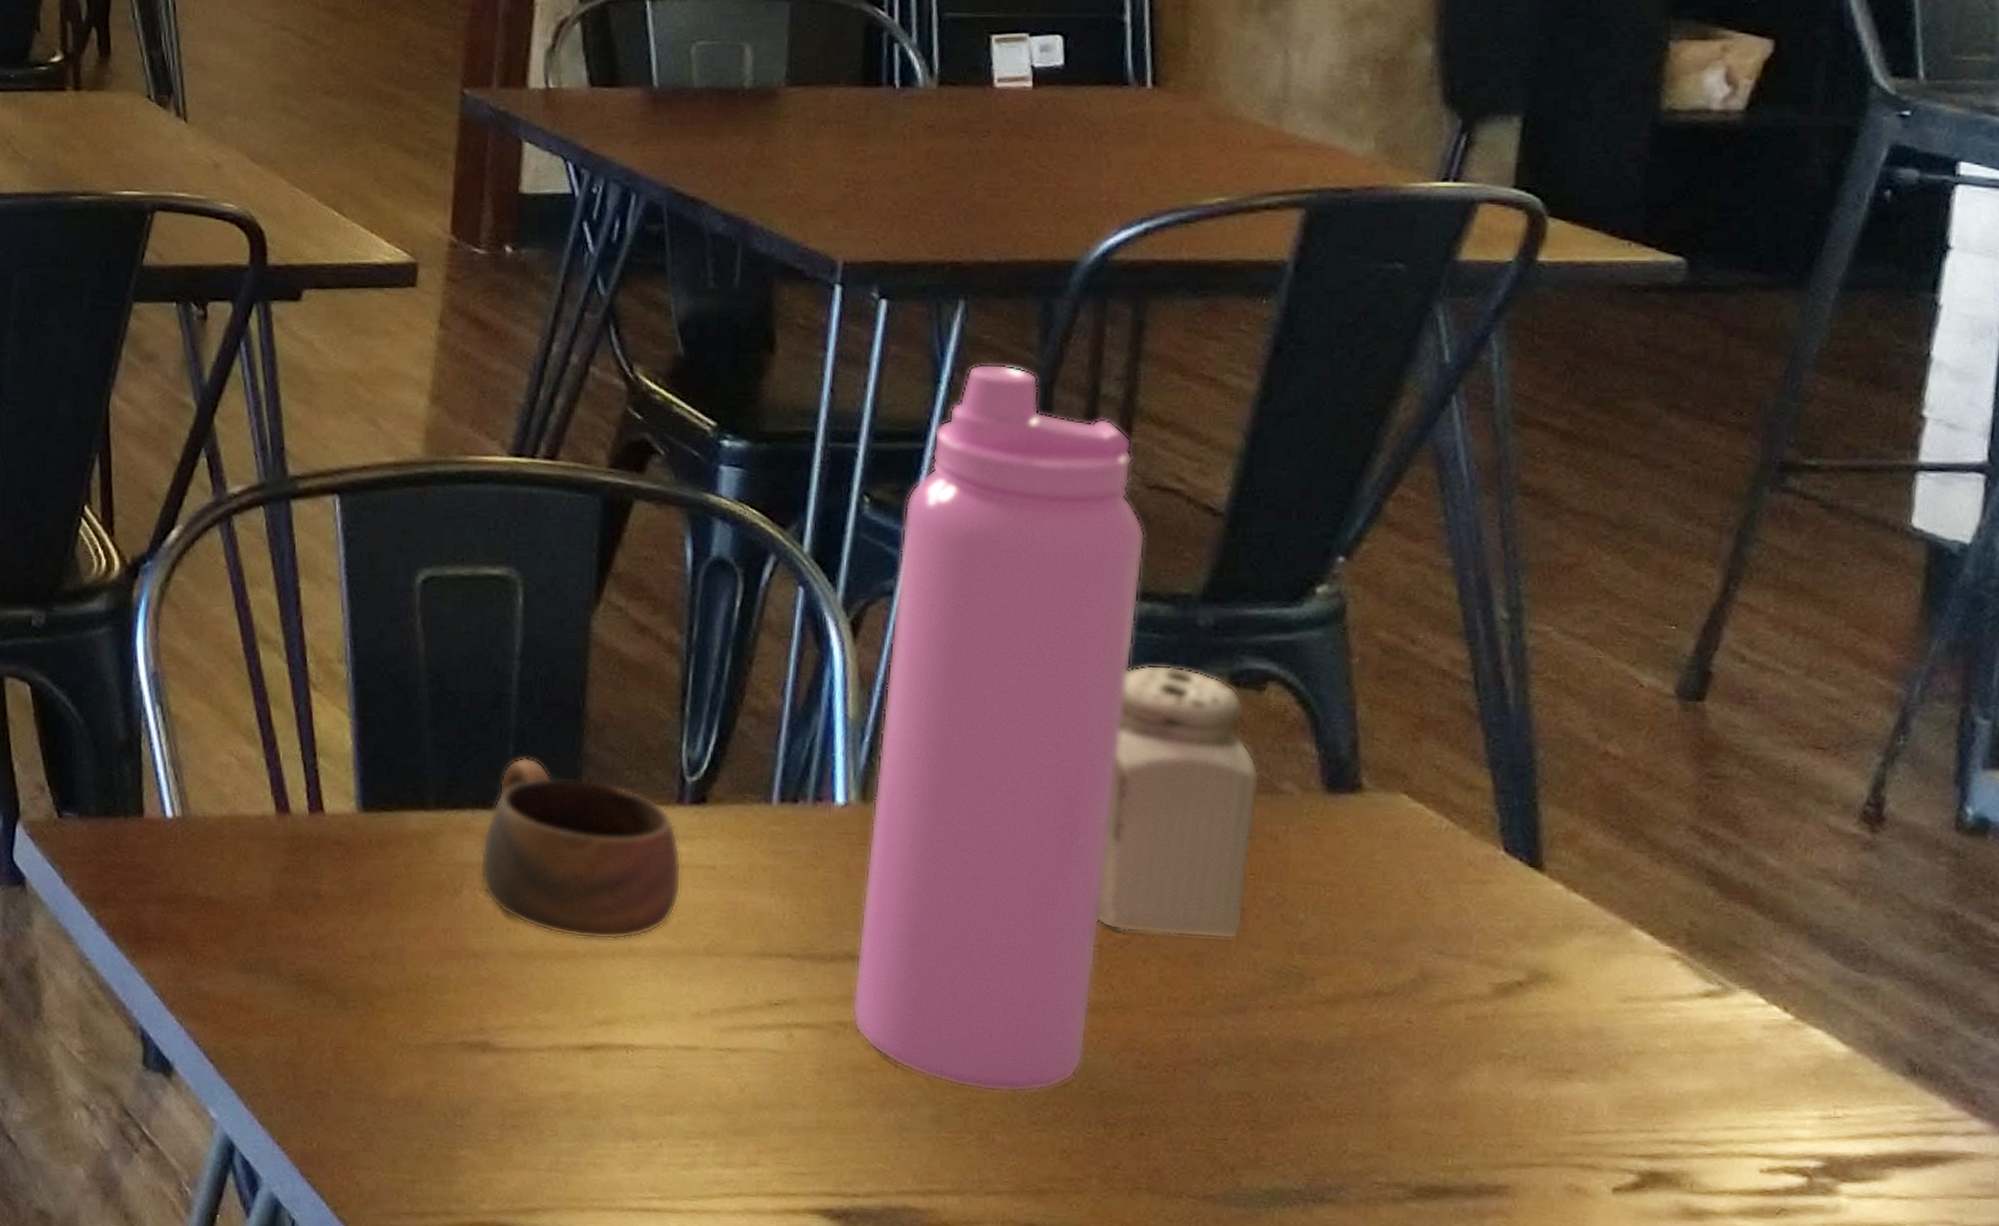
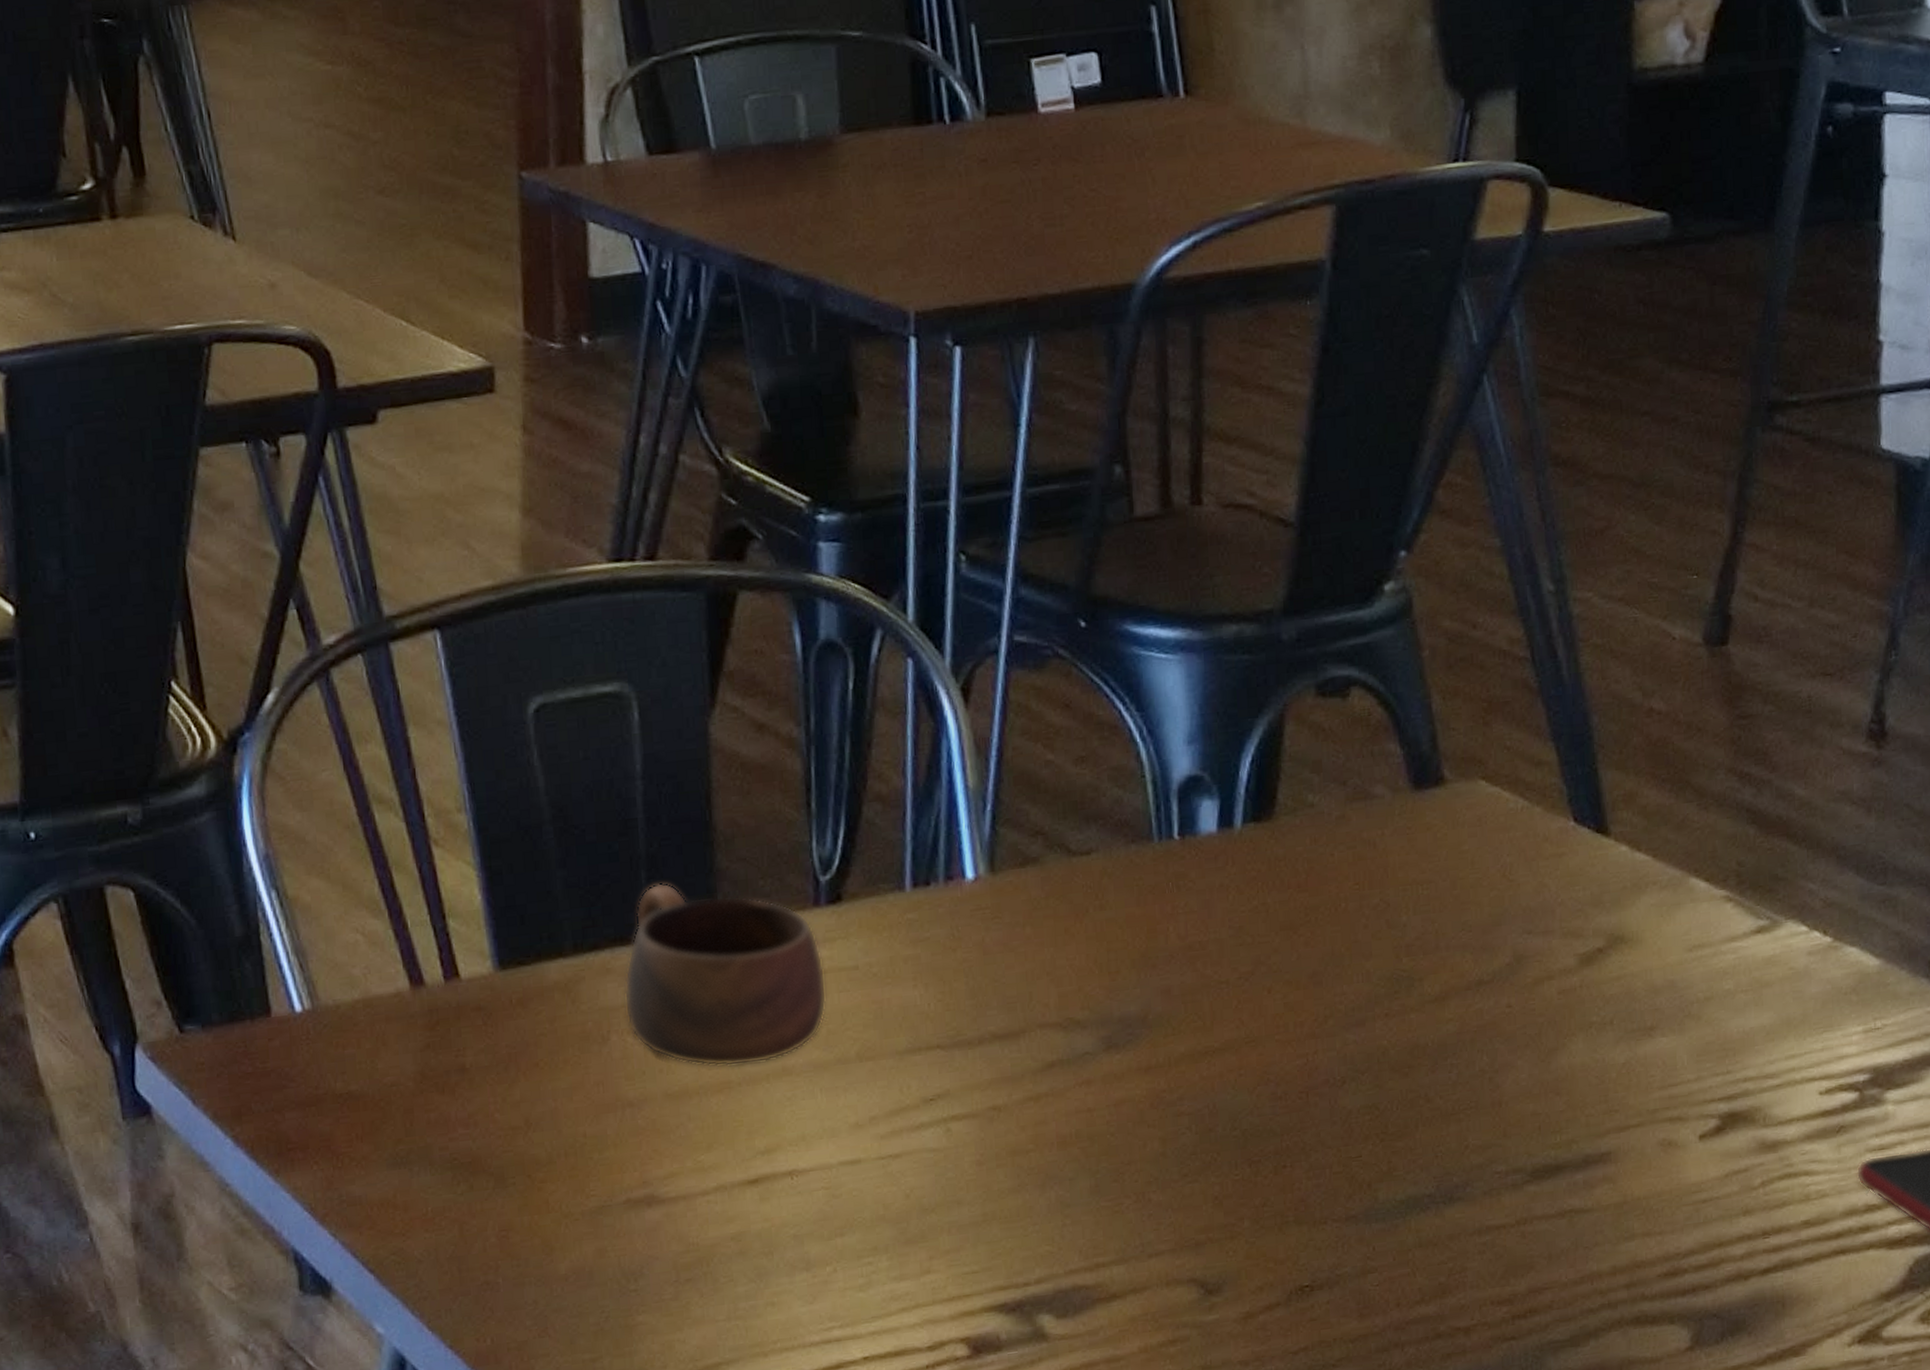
water bottle: present [851,364,1146,1093] -> none [999,399,1227,1152]
salt shaker: present [1097,664,1261,939] -> none [1221,685,1355,963]

